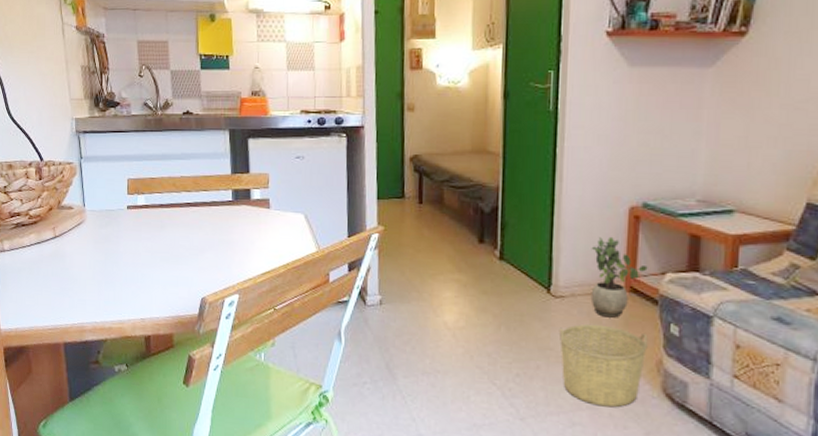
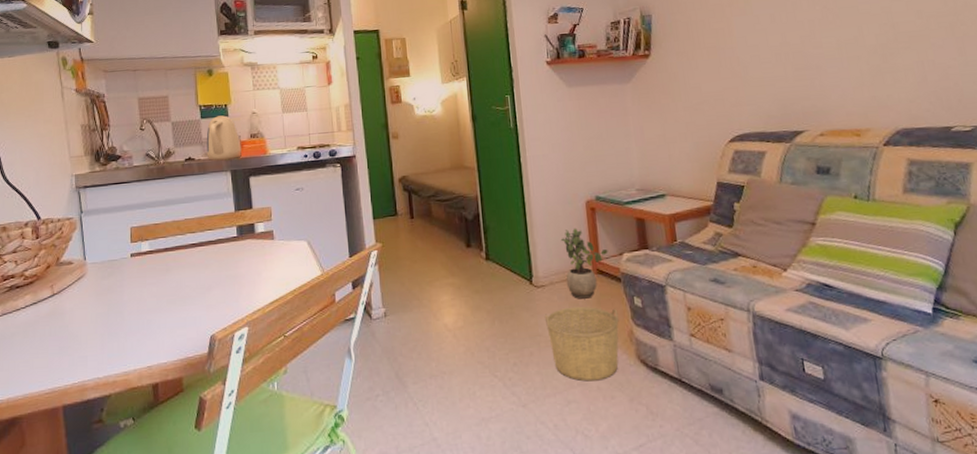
kettle: none [205,68,241,118] -> present [206,115,241,161]

